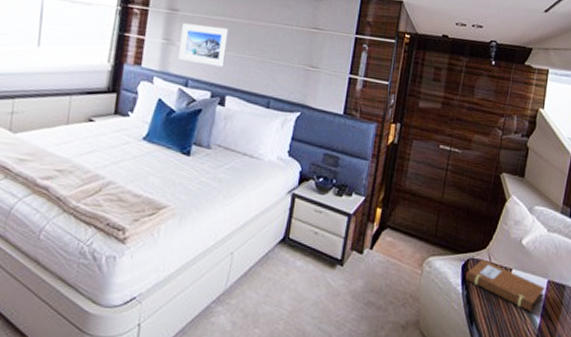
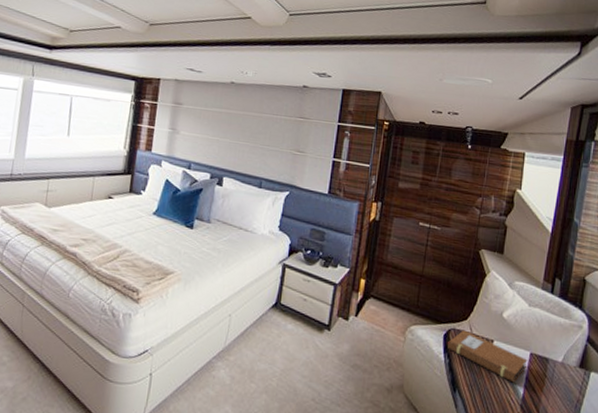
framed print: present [178,23,229,68] -> none [182,115,225,153]

